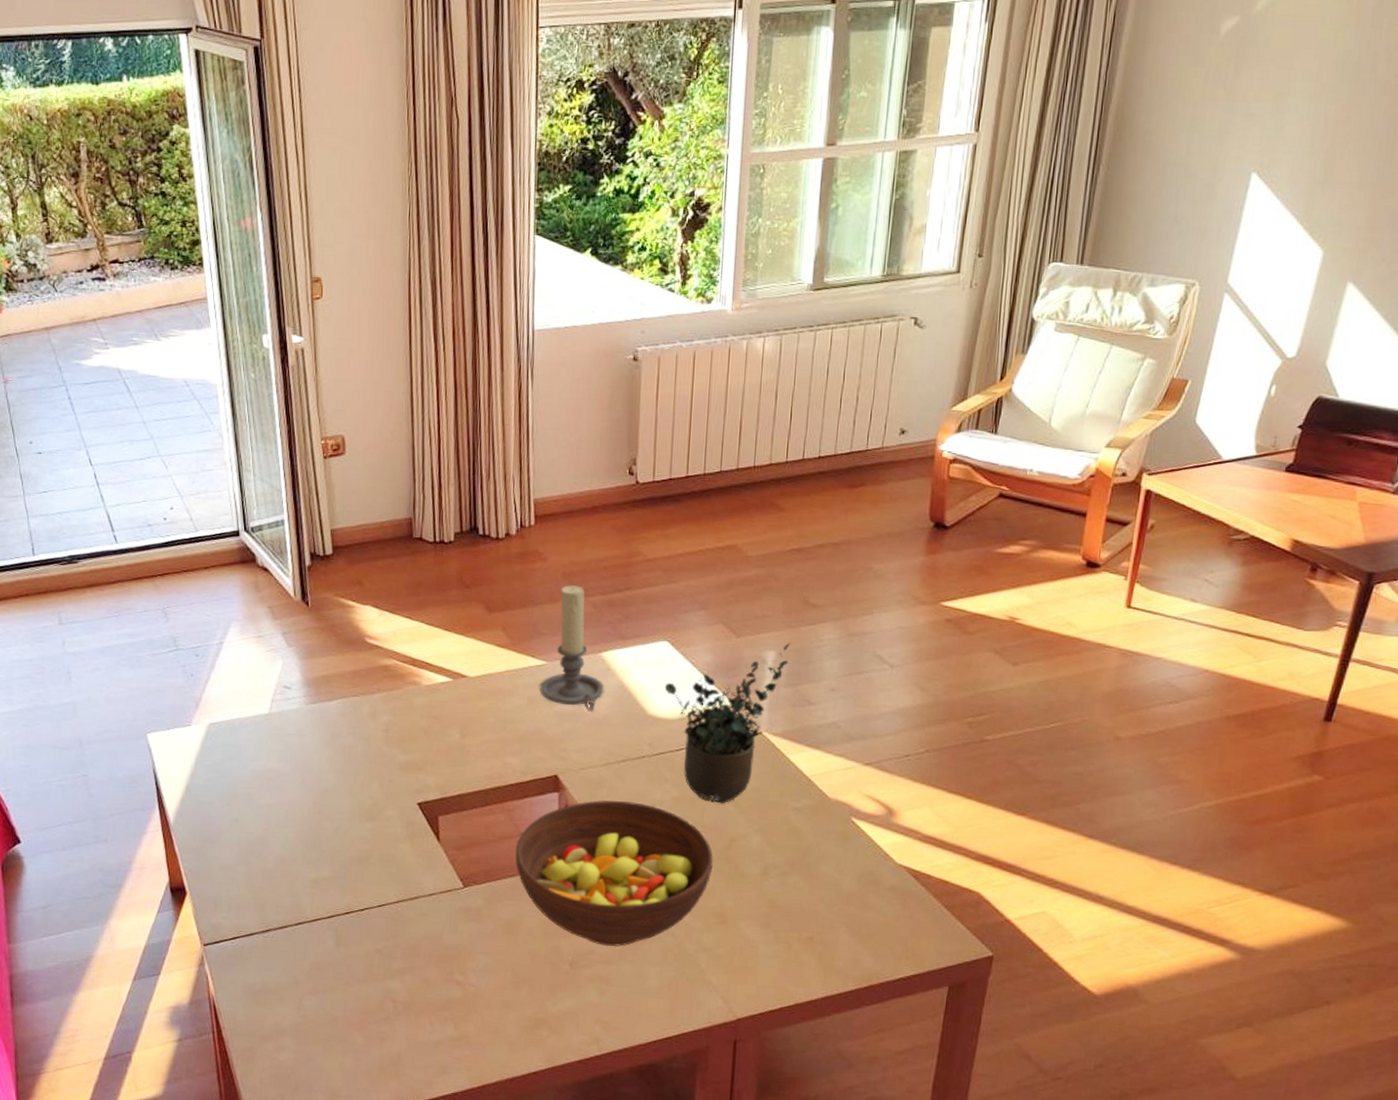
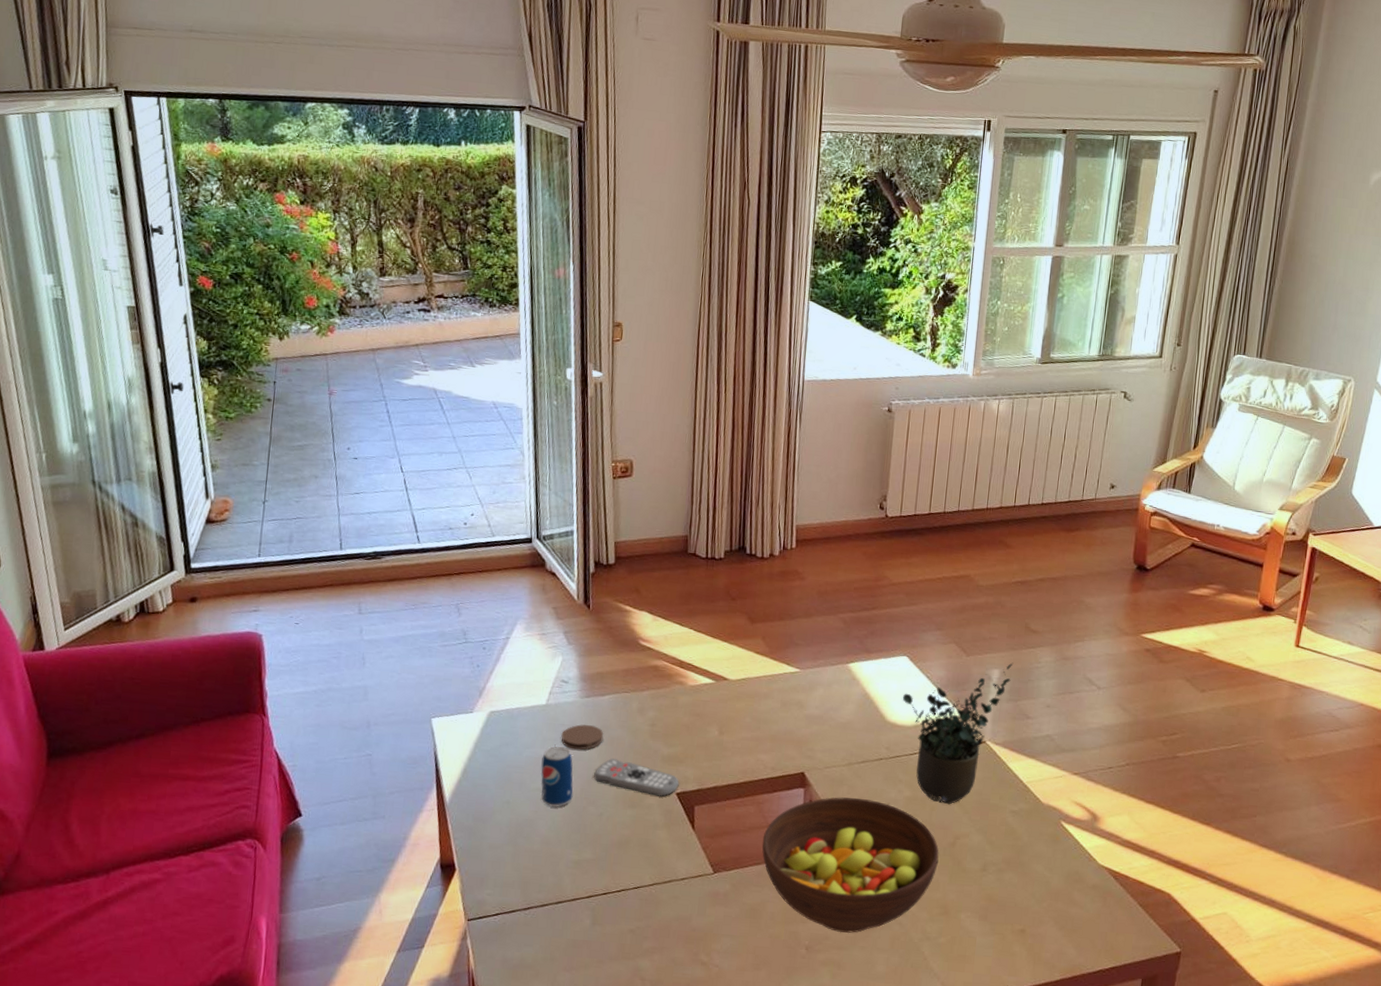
beverage can: none [269,758,305,823] -> present [541,746,573,807]
coaster: none [288,733,334,761] -> present [561,724,604,750]
remote control: none [326,769,420,807] -> present [594,758,679,797]
candle holder: present [539,585,605,712] -> none [792,602,850,716]

